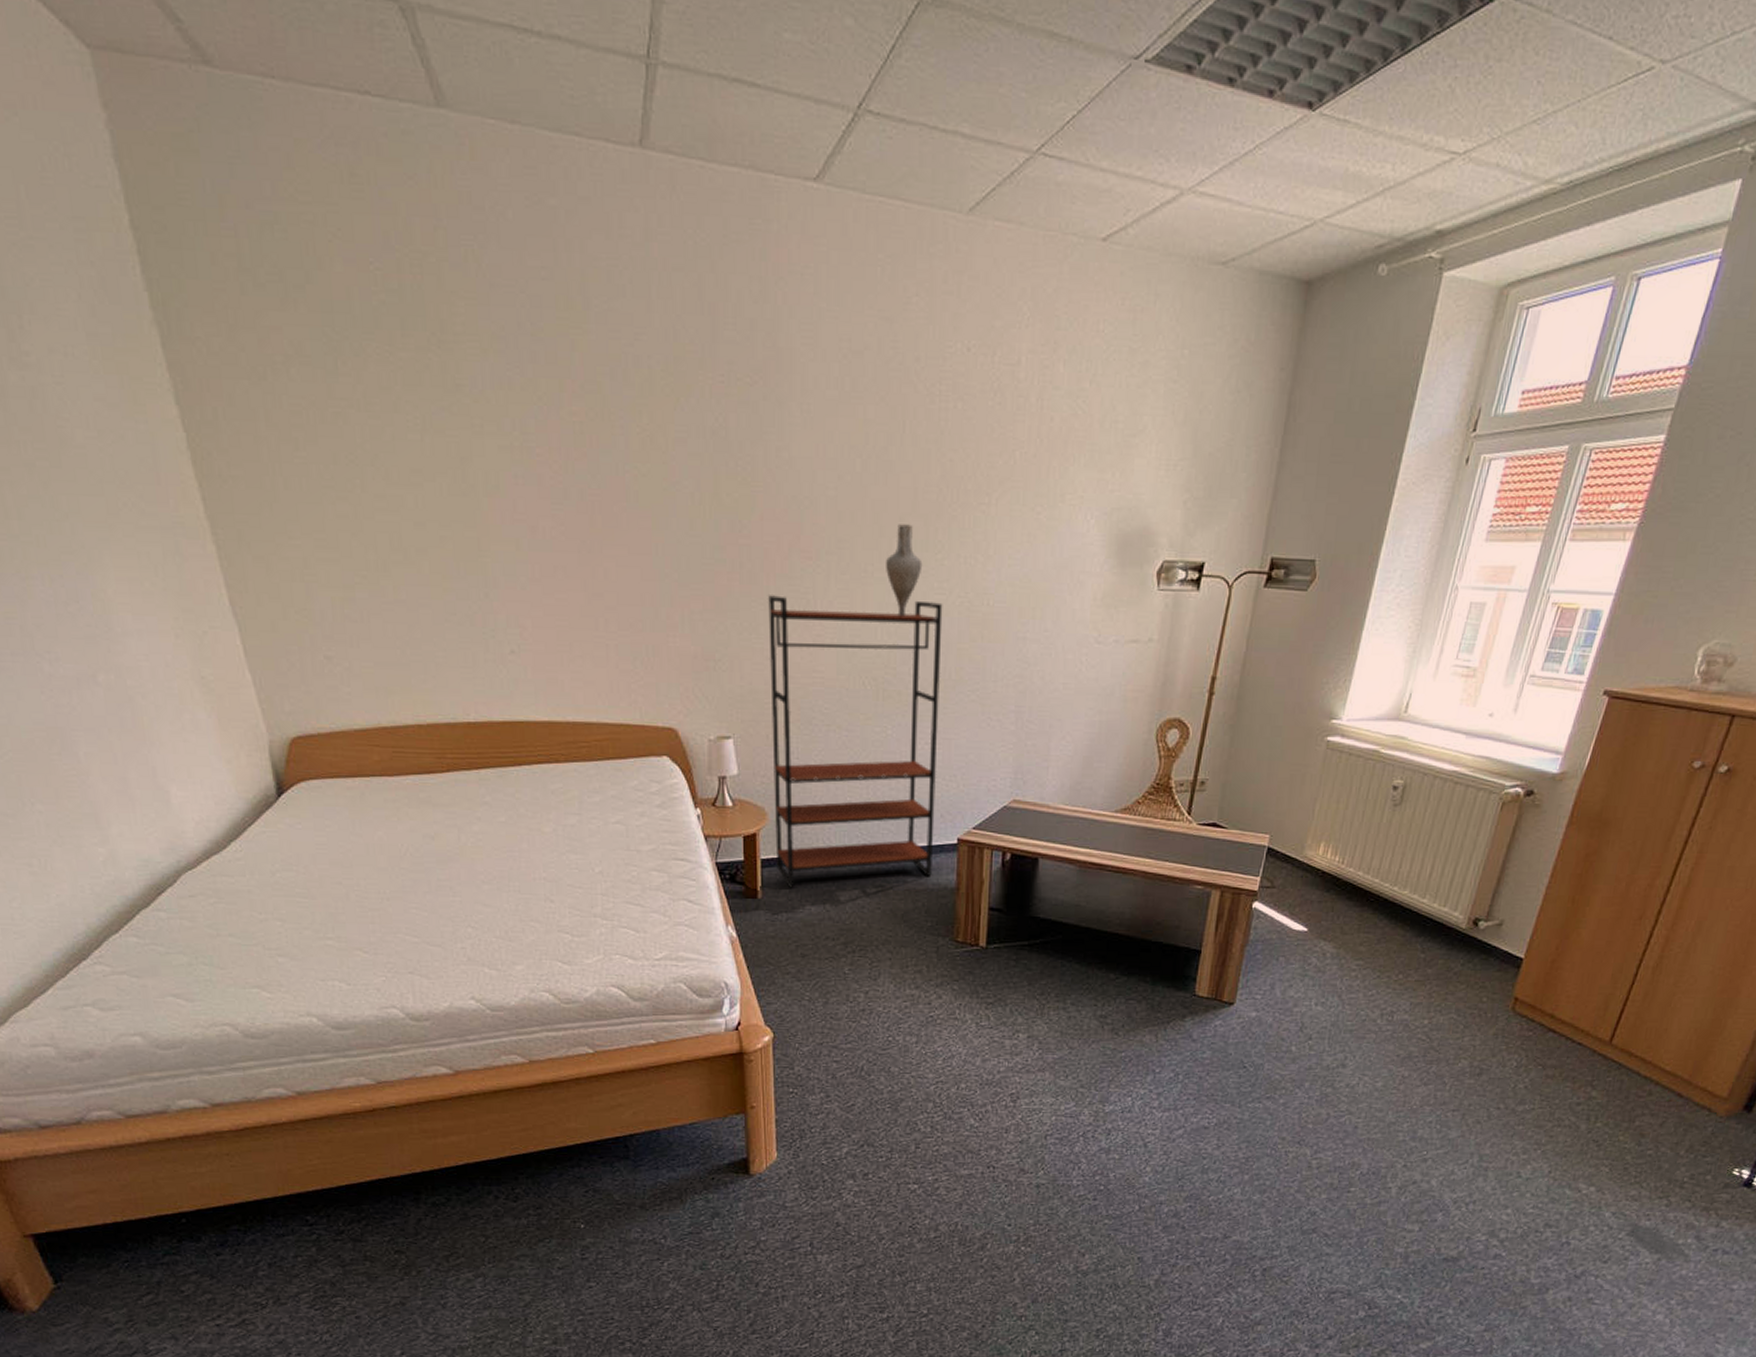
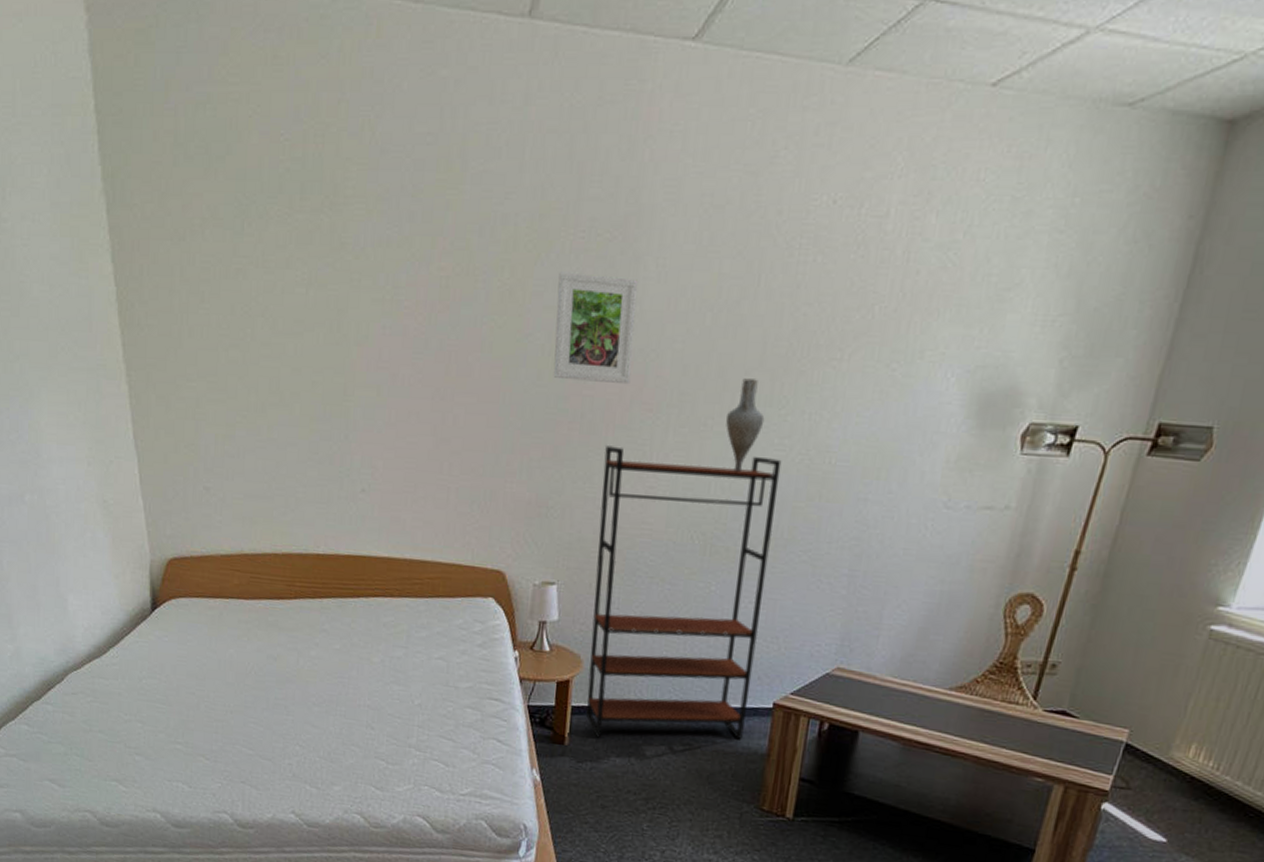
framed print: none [701,417,787,533] -> present [553,272,638,385]

